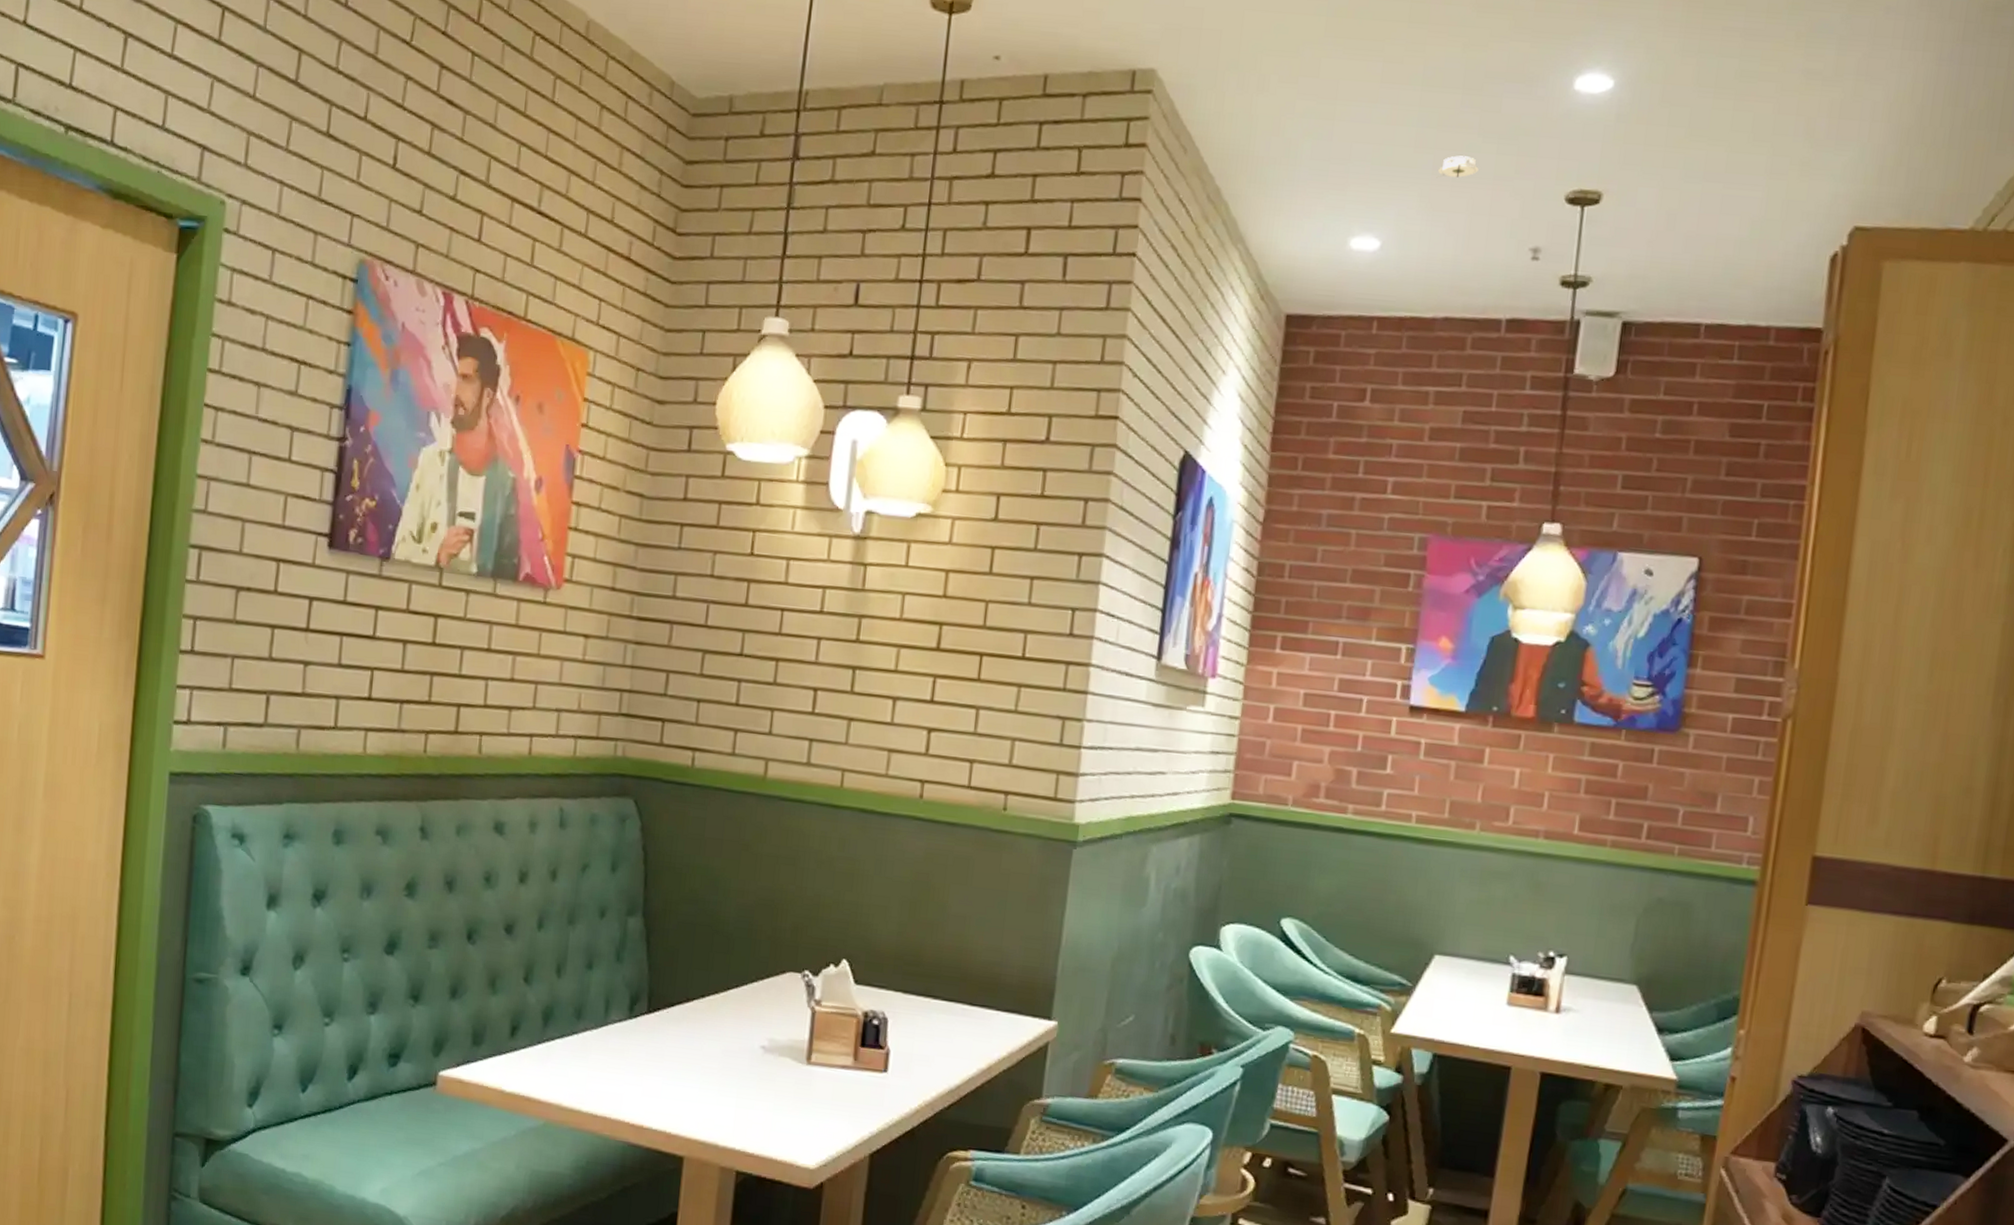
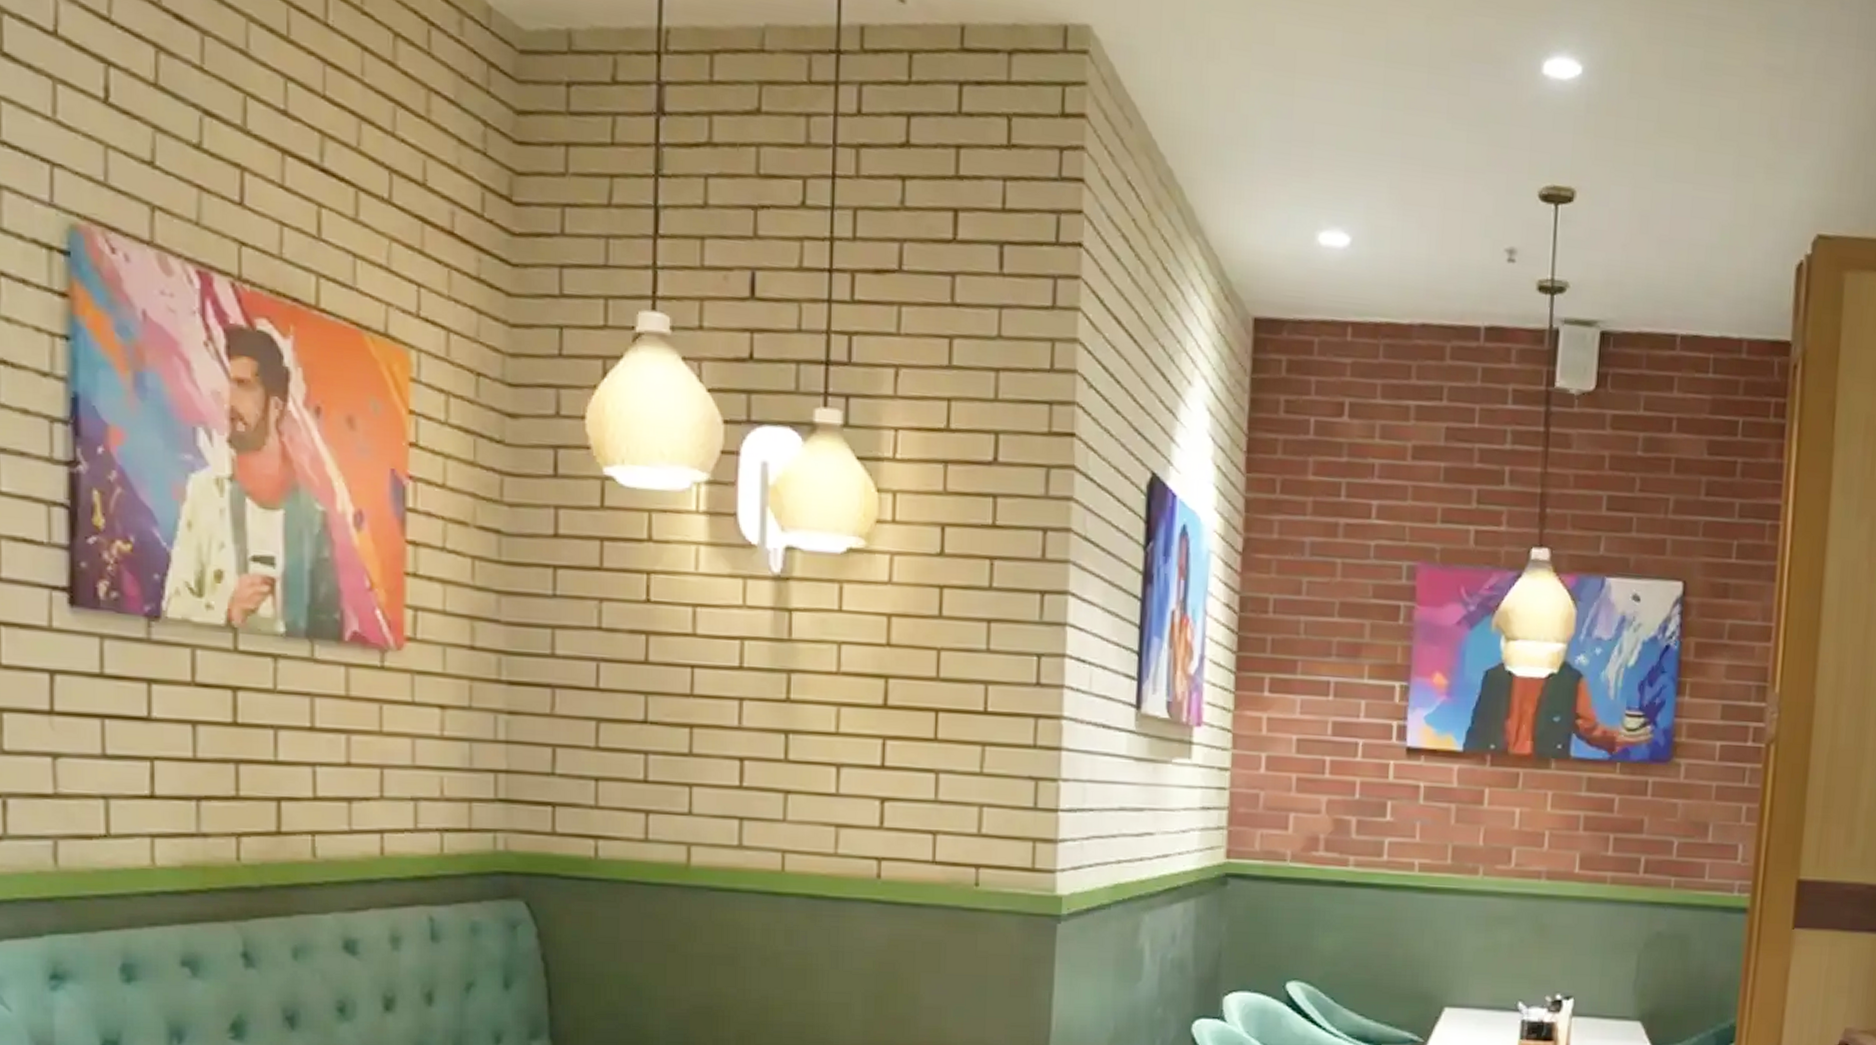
smoke detector: present [1436,155,1479,178] -> none [1405,142,1449,168]

